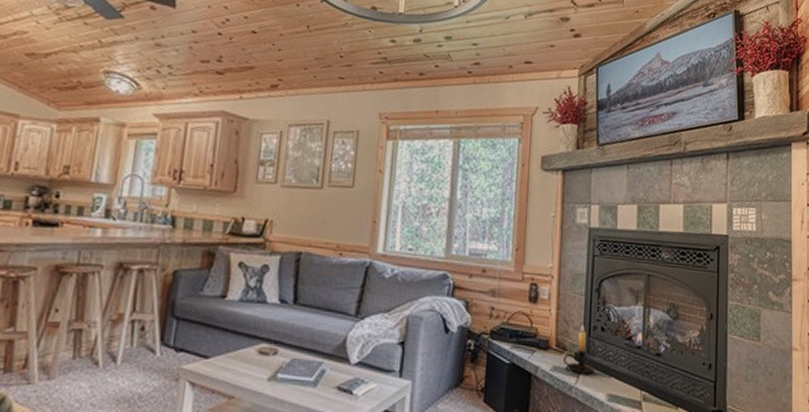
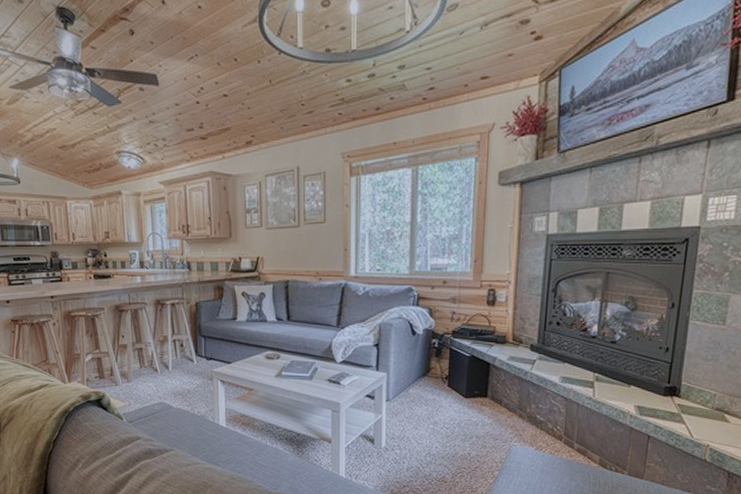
candle holder: present [563,325,595,375] -> none [519,321,549,362]

